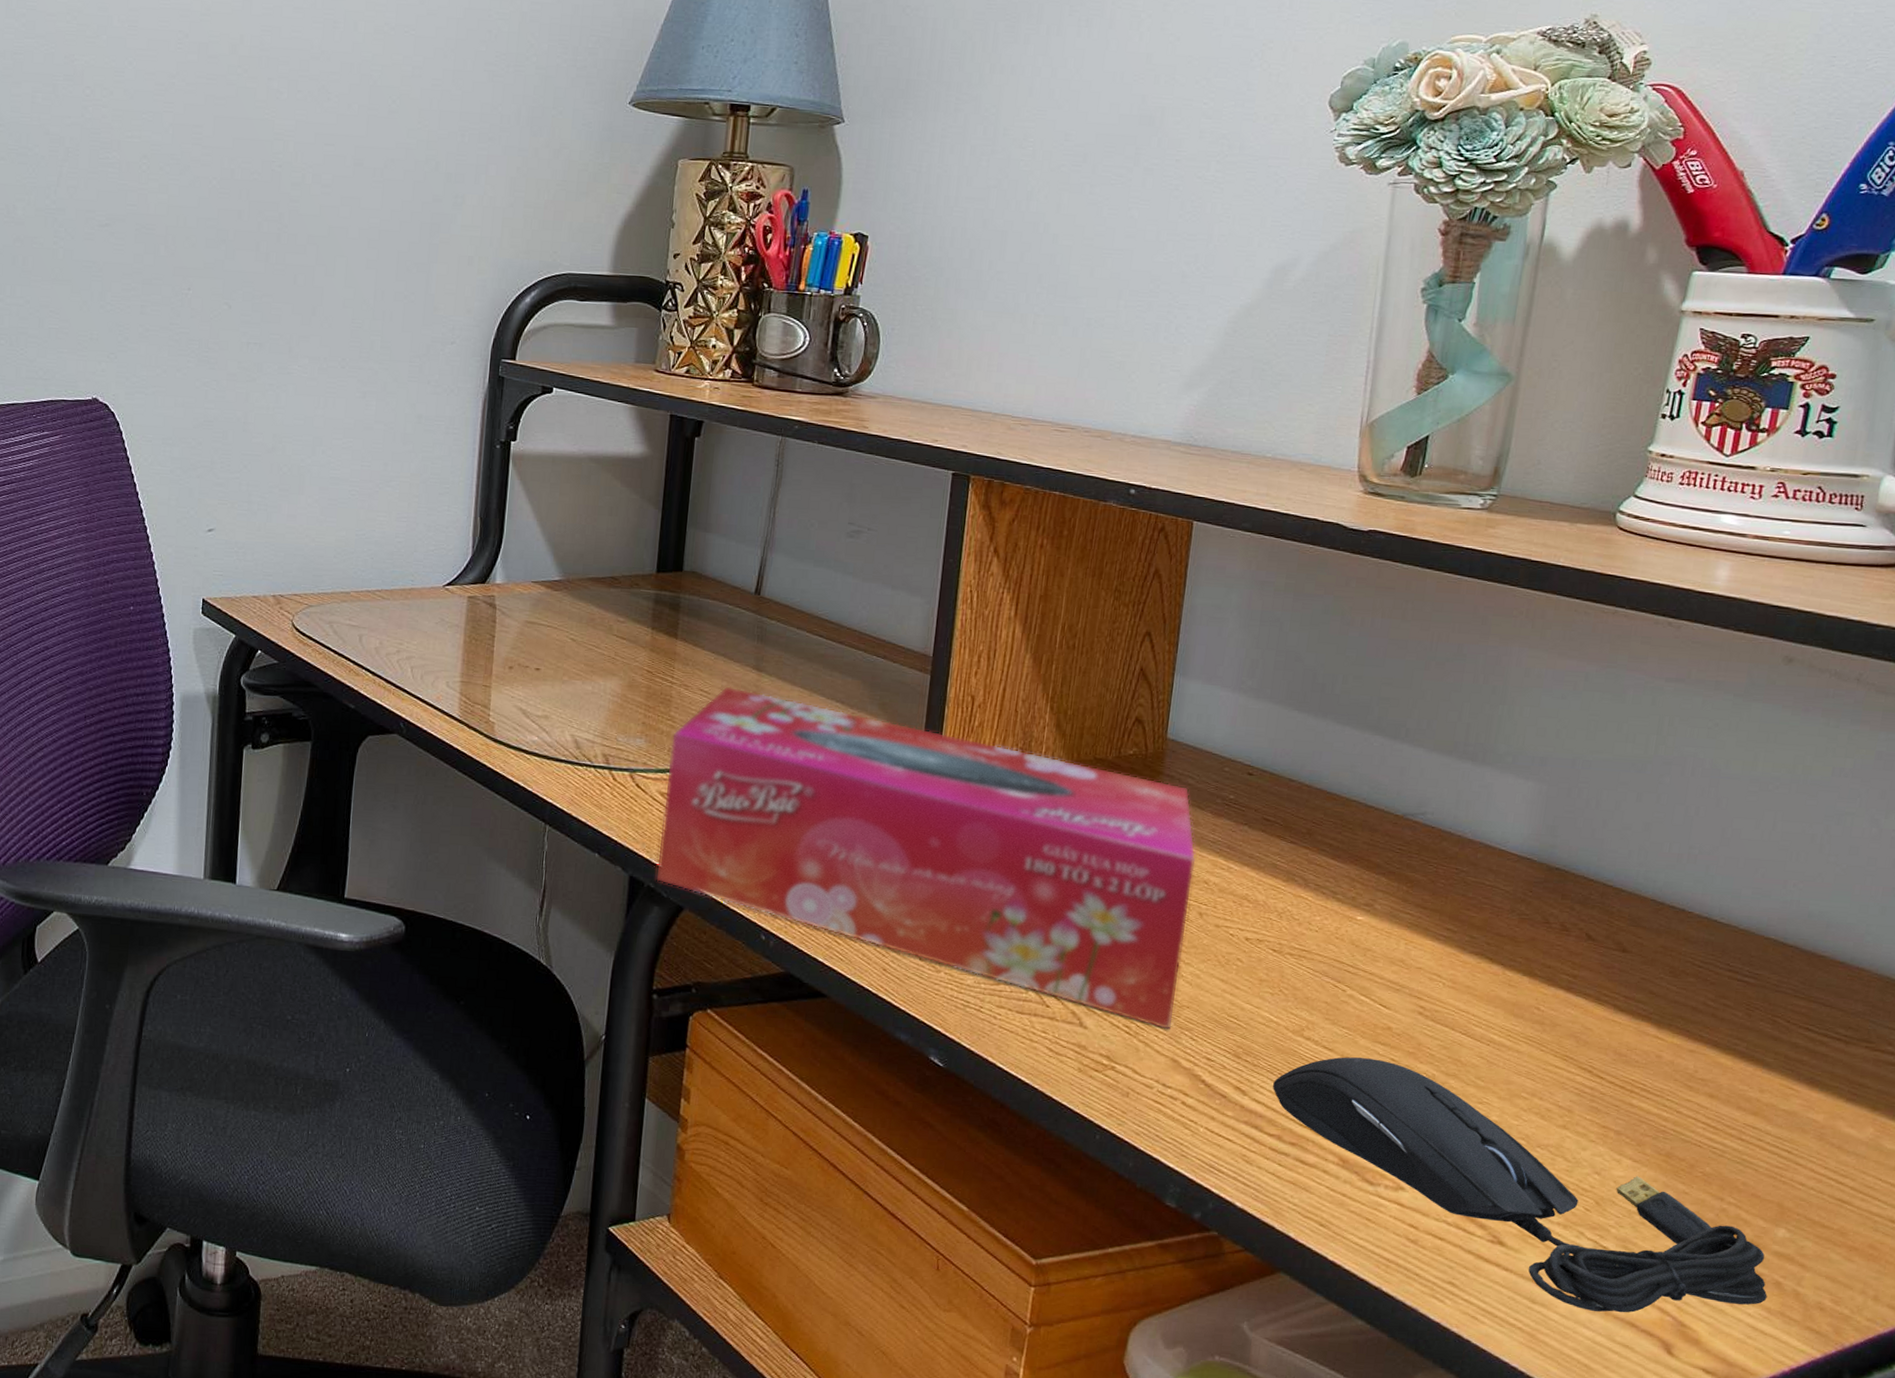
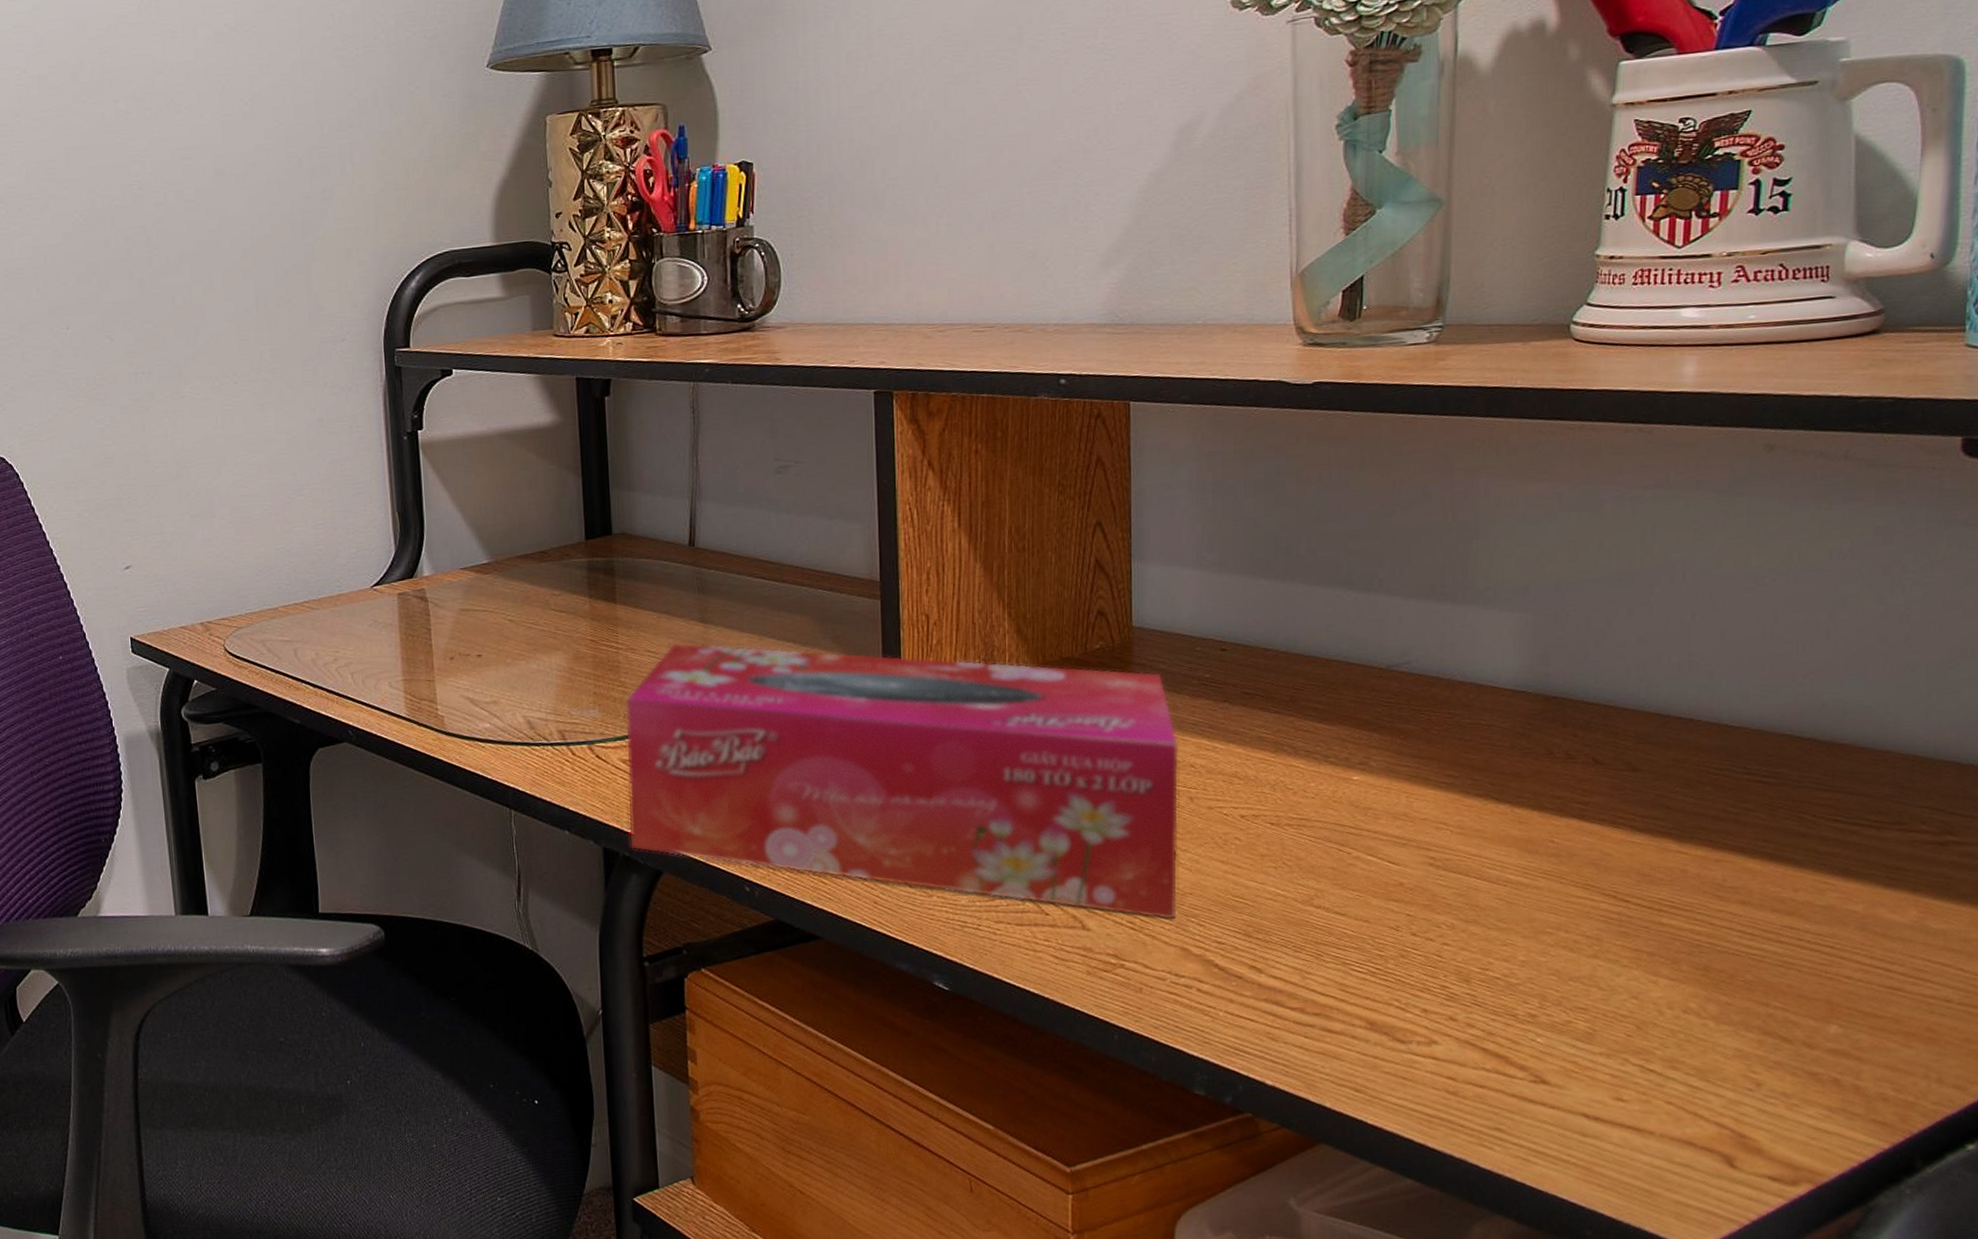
computer mouse: present [1273,1057,1768,1313] -> none [1289,917,1826,1136]

